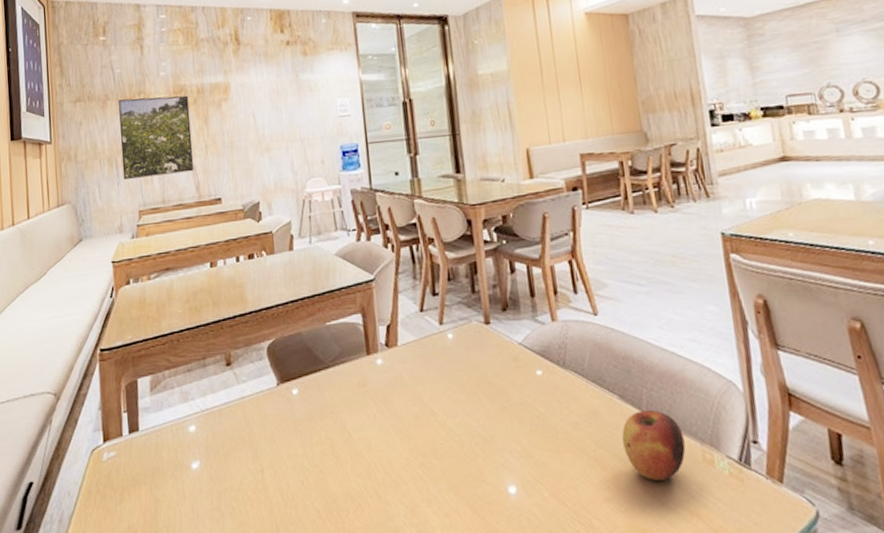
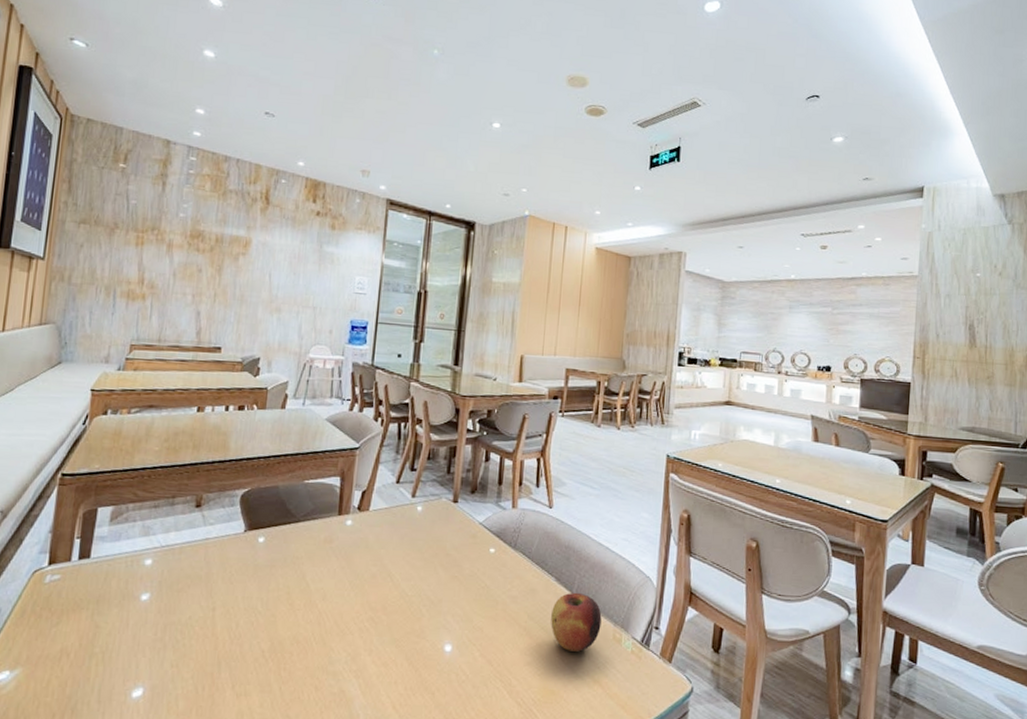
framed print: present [118,95,194,179] -> none [119,230,205,317]

